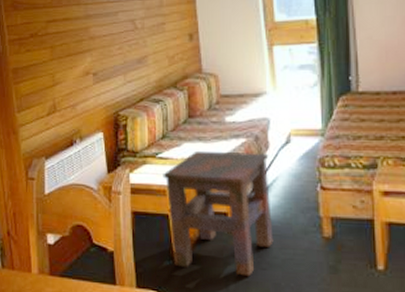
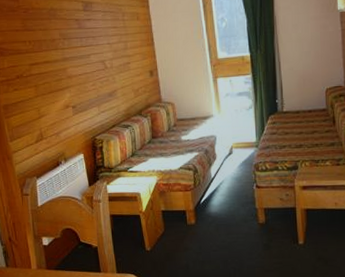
side table: present [163,150,274,277] -> none [134,163,222,257]

